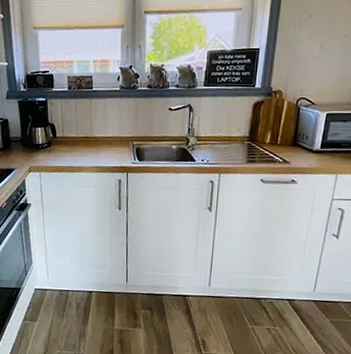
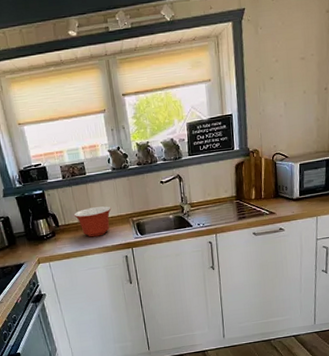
mixing bowl: none [73,124,113,155] -> present [73,206,112,237]

